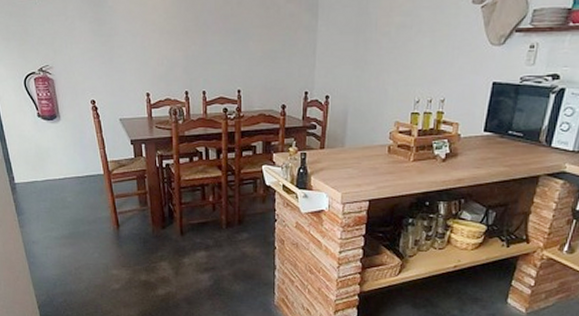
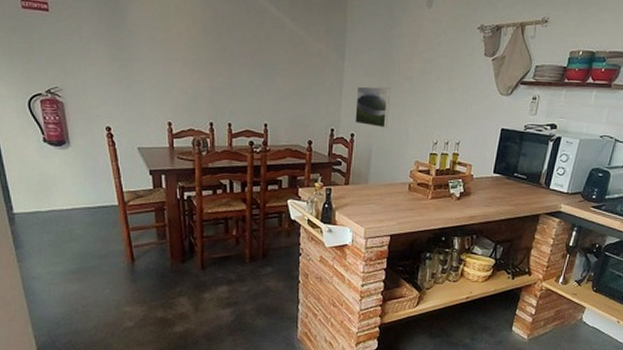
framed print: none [330,45,368,88] -> present [355,86,391,128]

